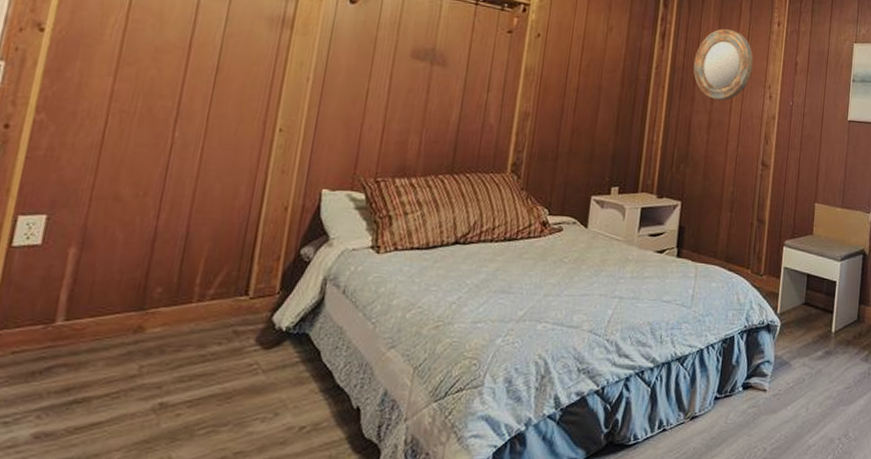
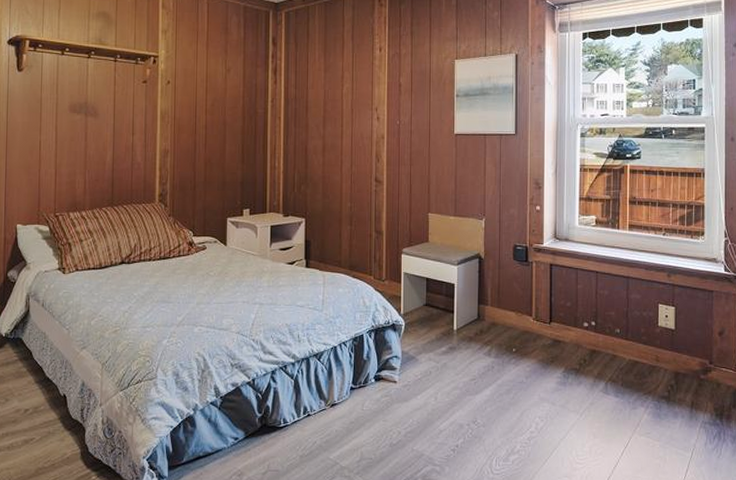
home mirror: present [693,29,754,101] -> none [304,60,359,126]

